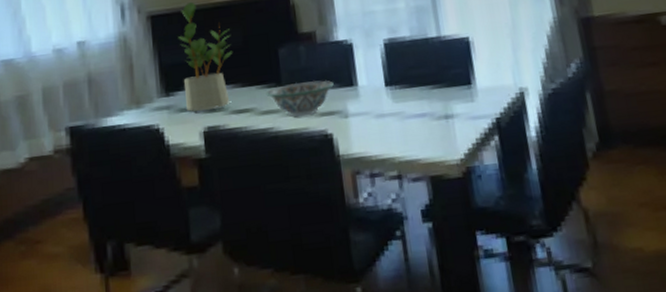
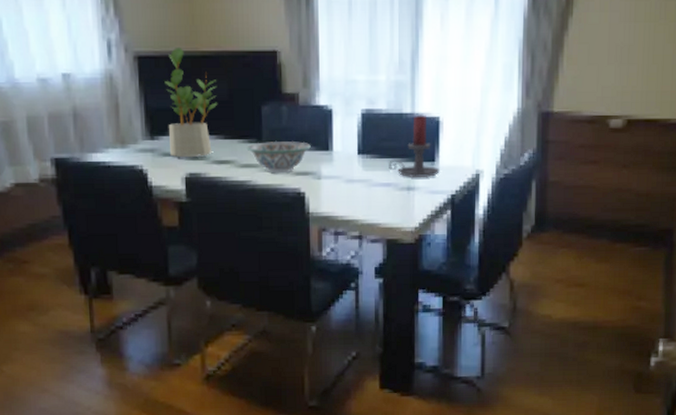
candle holder: none [420,36,479,105] -> present [389,114,440,178]

